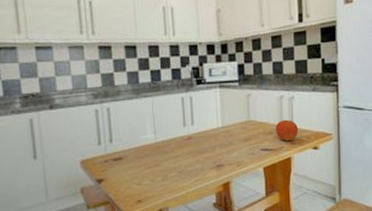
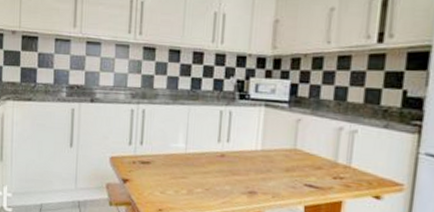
fruit: present [276,119,299,141] -> none [326,155,358,182]

